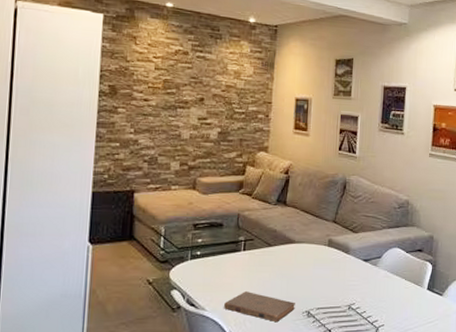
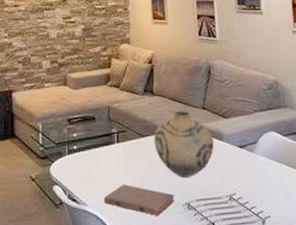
vase: none [281,222,341,287] -> present [154,110,215,178]

